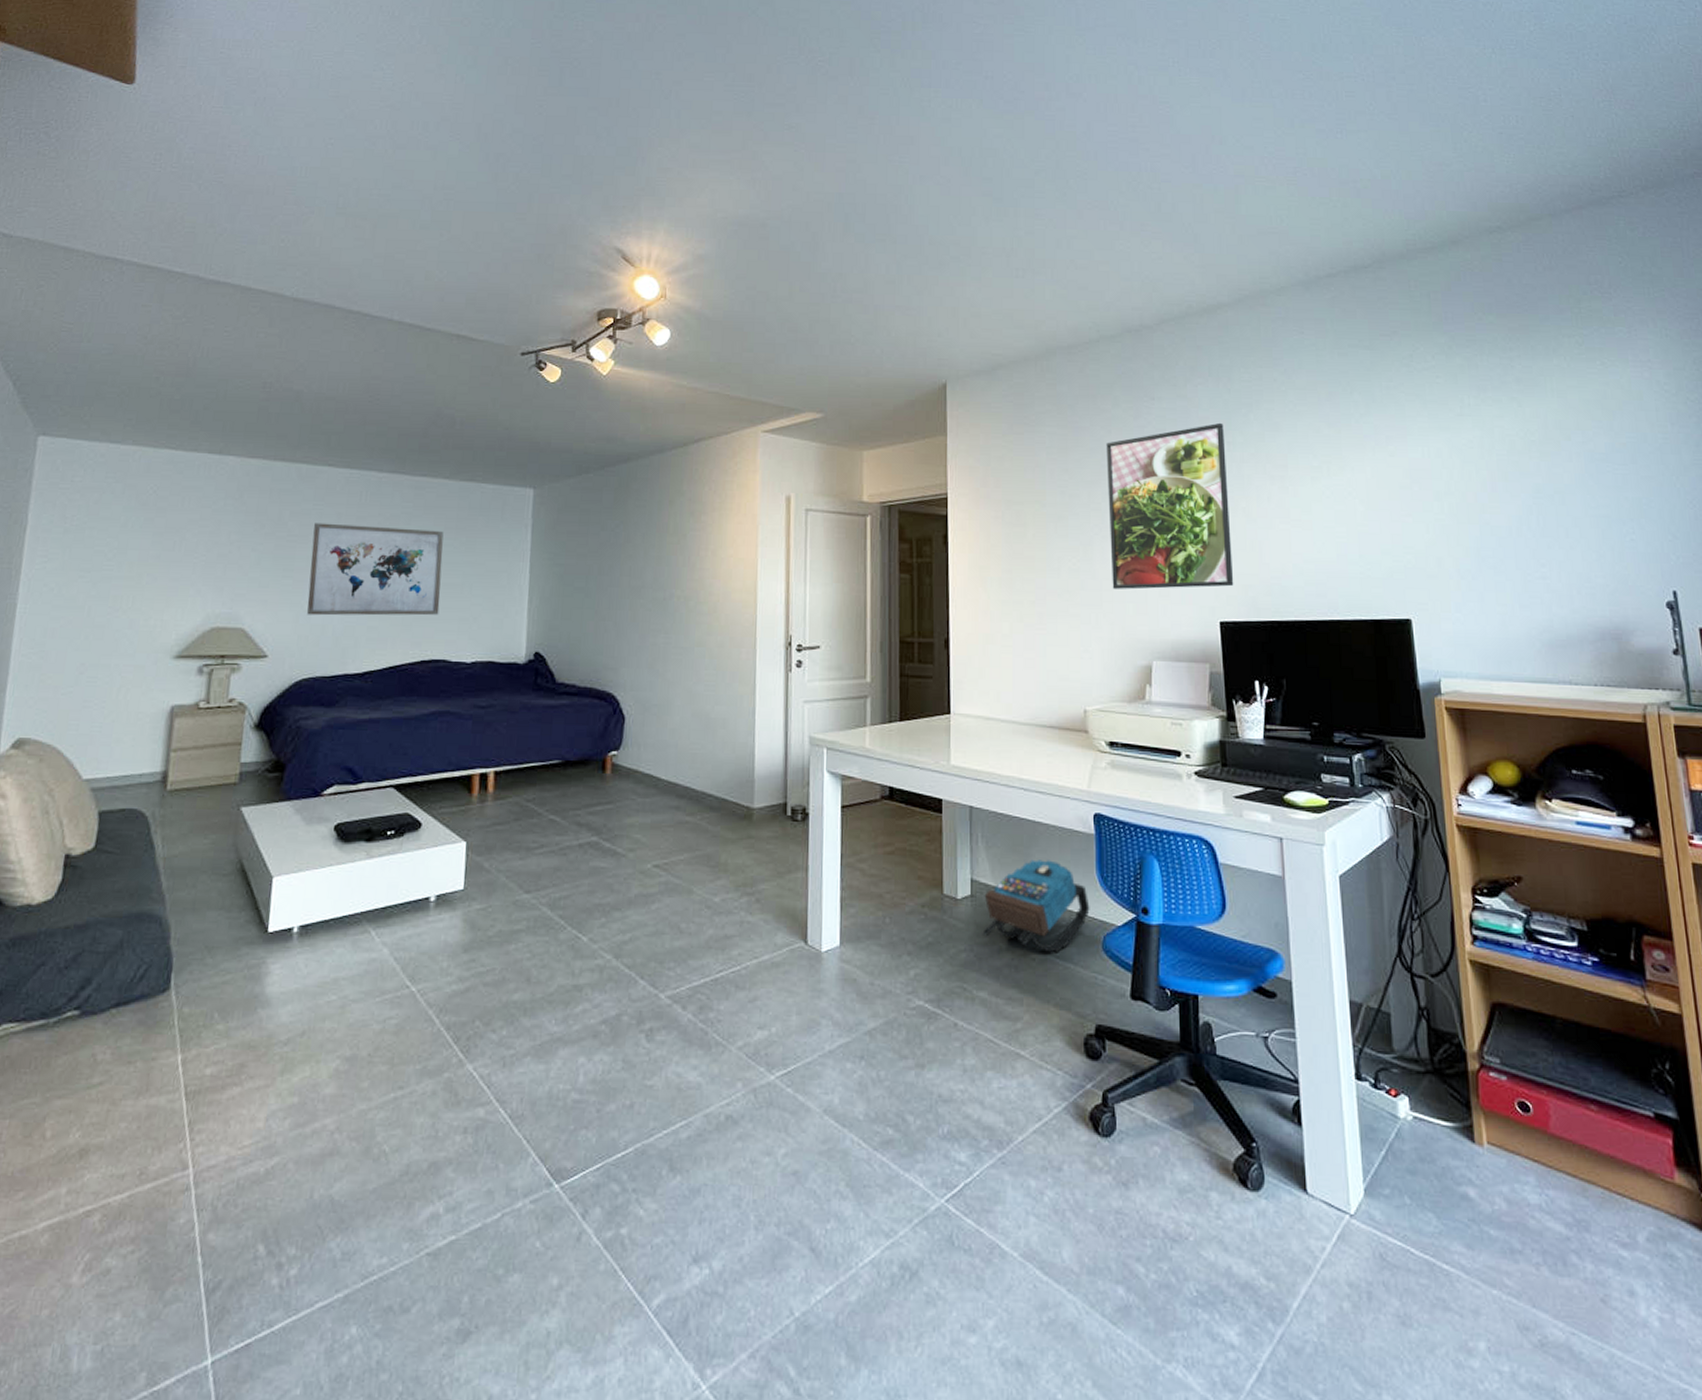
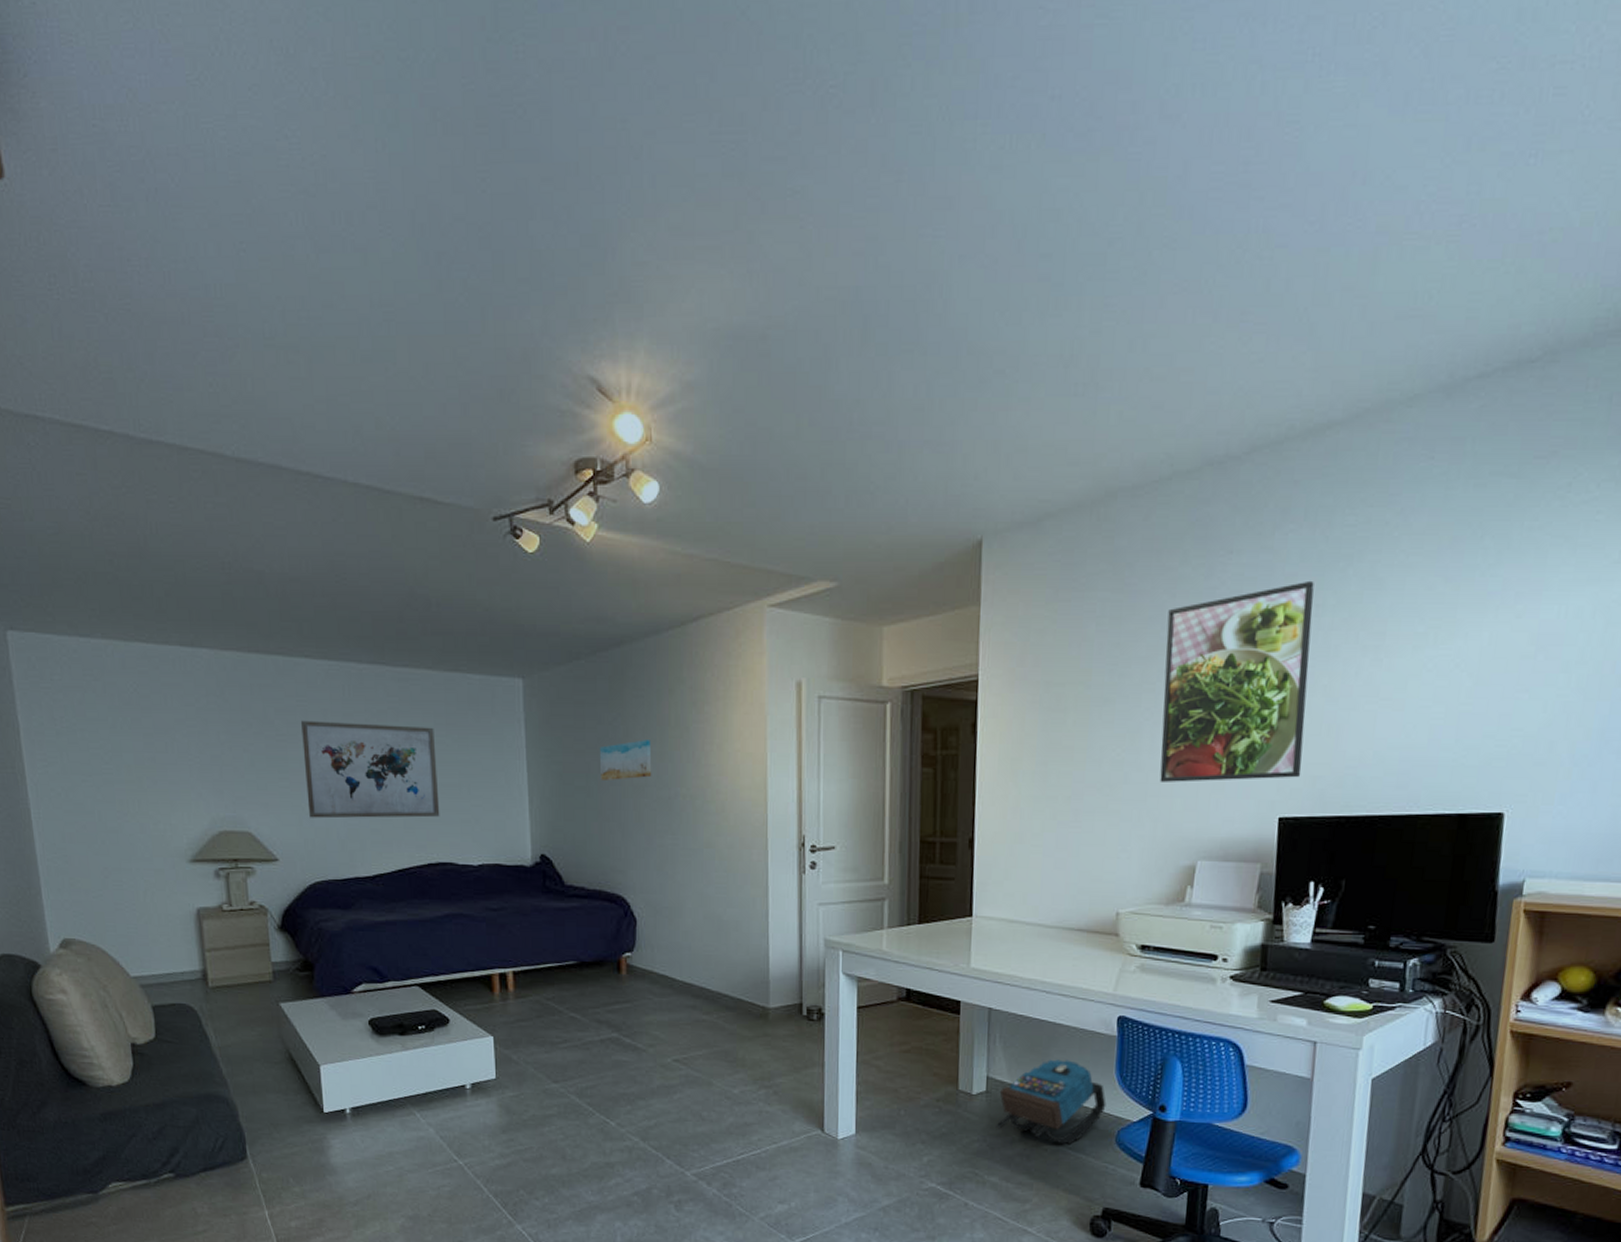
wall art: none [600,545,650,582] -> present [599,740,652,780]

